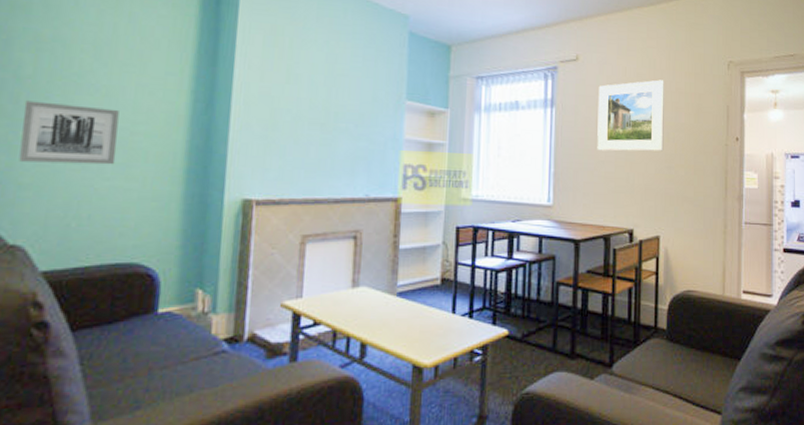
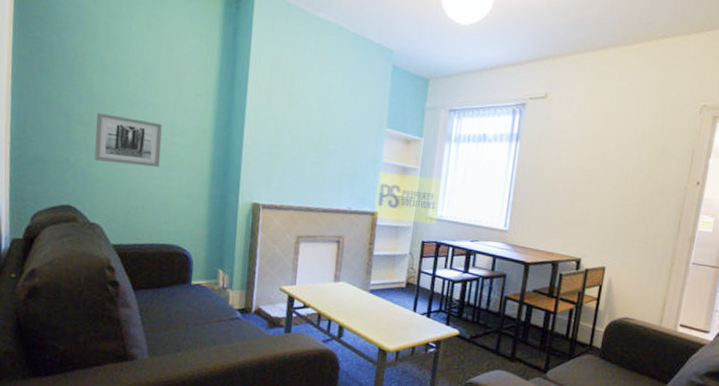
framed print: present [597,79,664,152] -> none [555,120,631,190]

